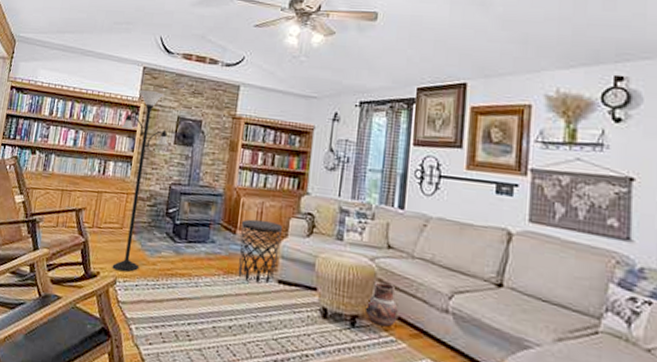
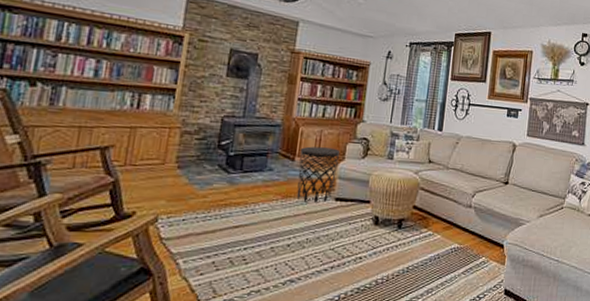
floor lamp: present [112,90,169,272] -> none [152,19,220,208]
ceramic pot: present [364,281,399,327] -> none [409,189,436,225]

